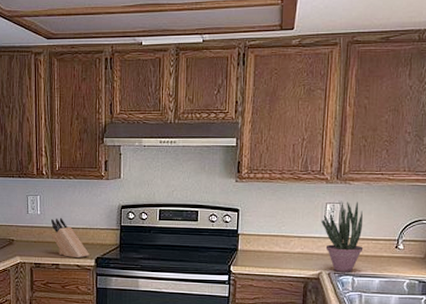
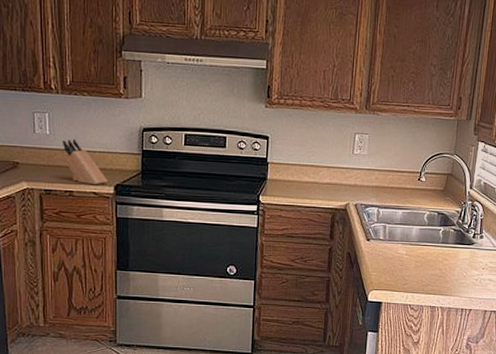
potted plant: present [320,200,364,272] -> none [349,131,389,204]

